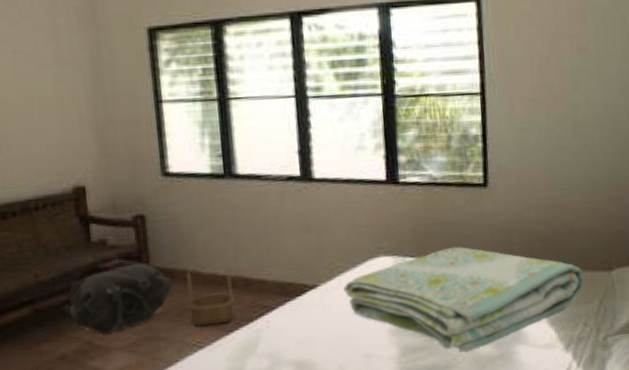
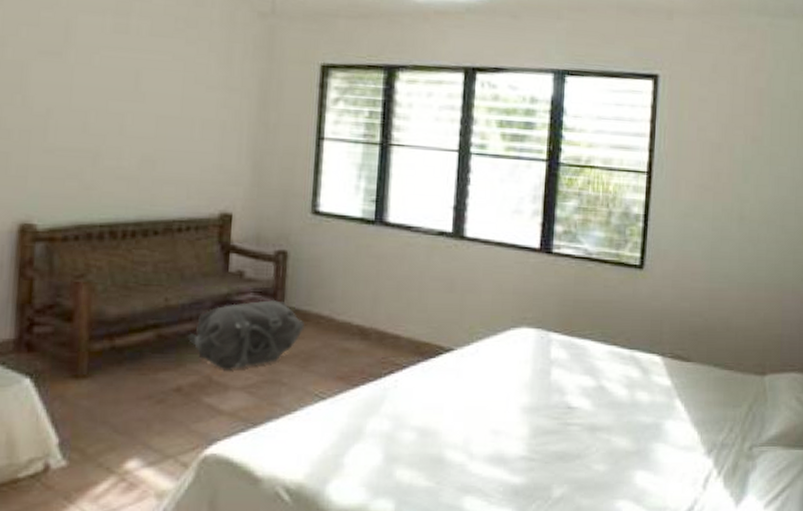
basket: present [186,267,236,327] -> none [315,315,367,376]
towel: present [344,246,583,351] -> none [480,327,734,441]

